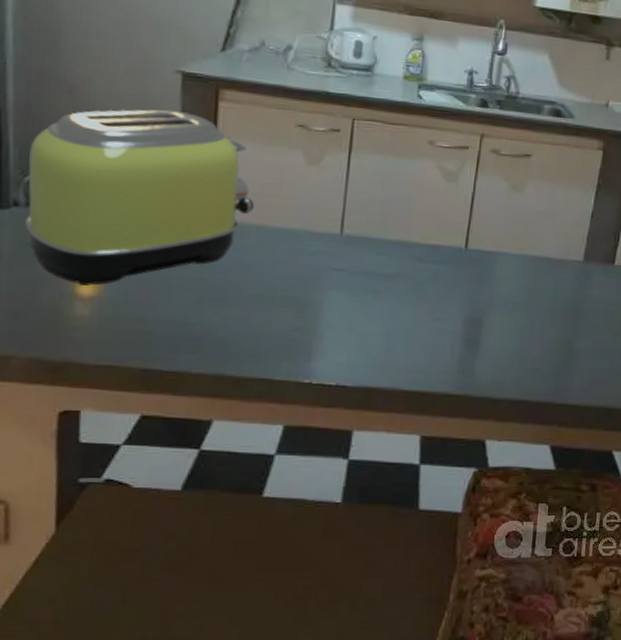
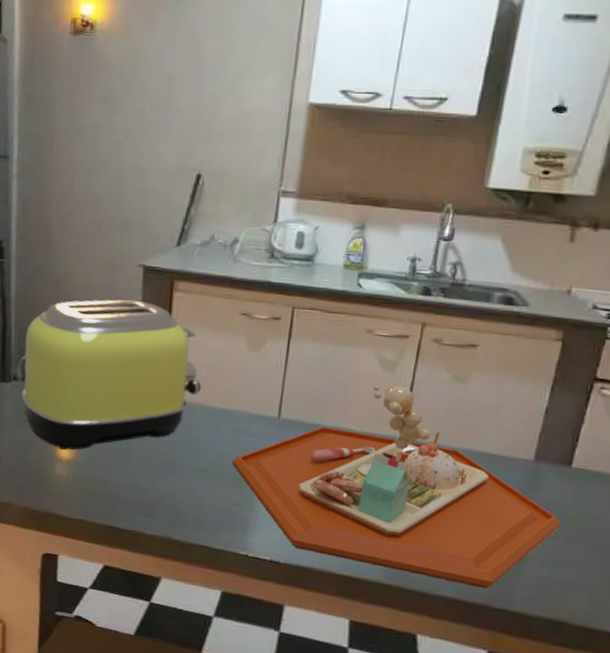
food tray: none [292,194,608,386] -> present [232,384,561,589]

